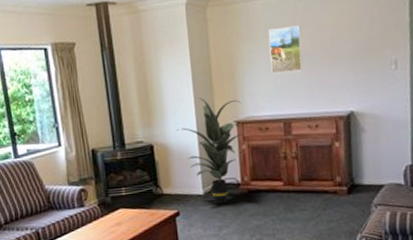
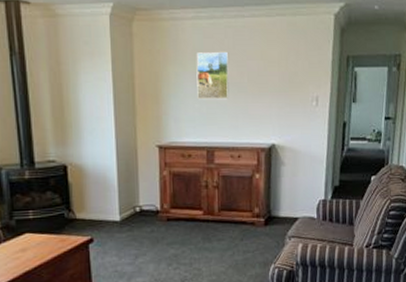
indoor plant: present [176,97,243,205] -> none [94,118,165,232]

